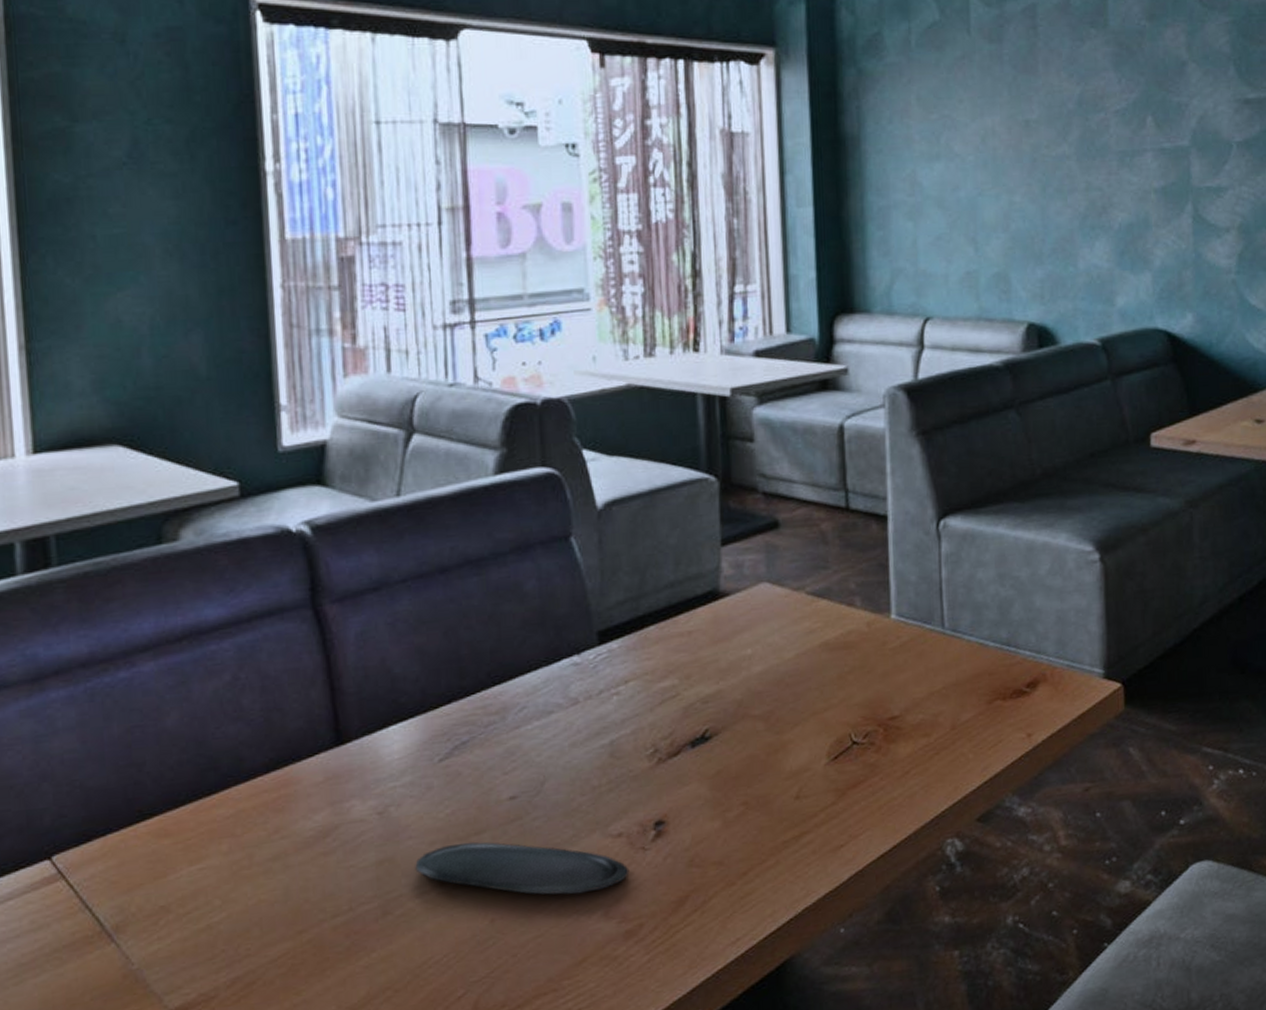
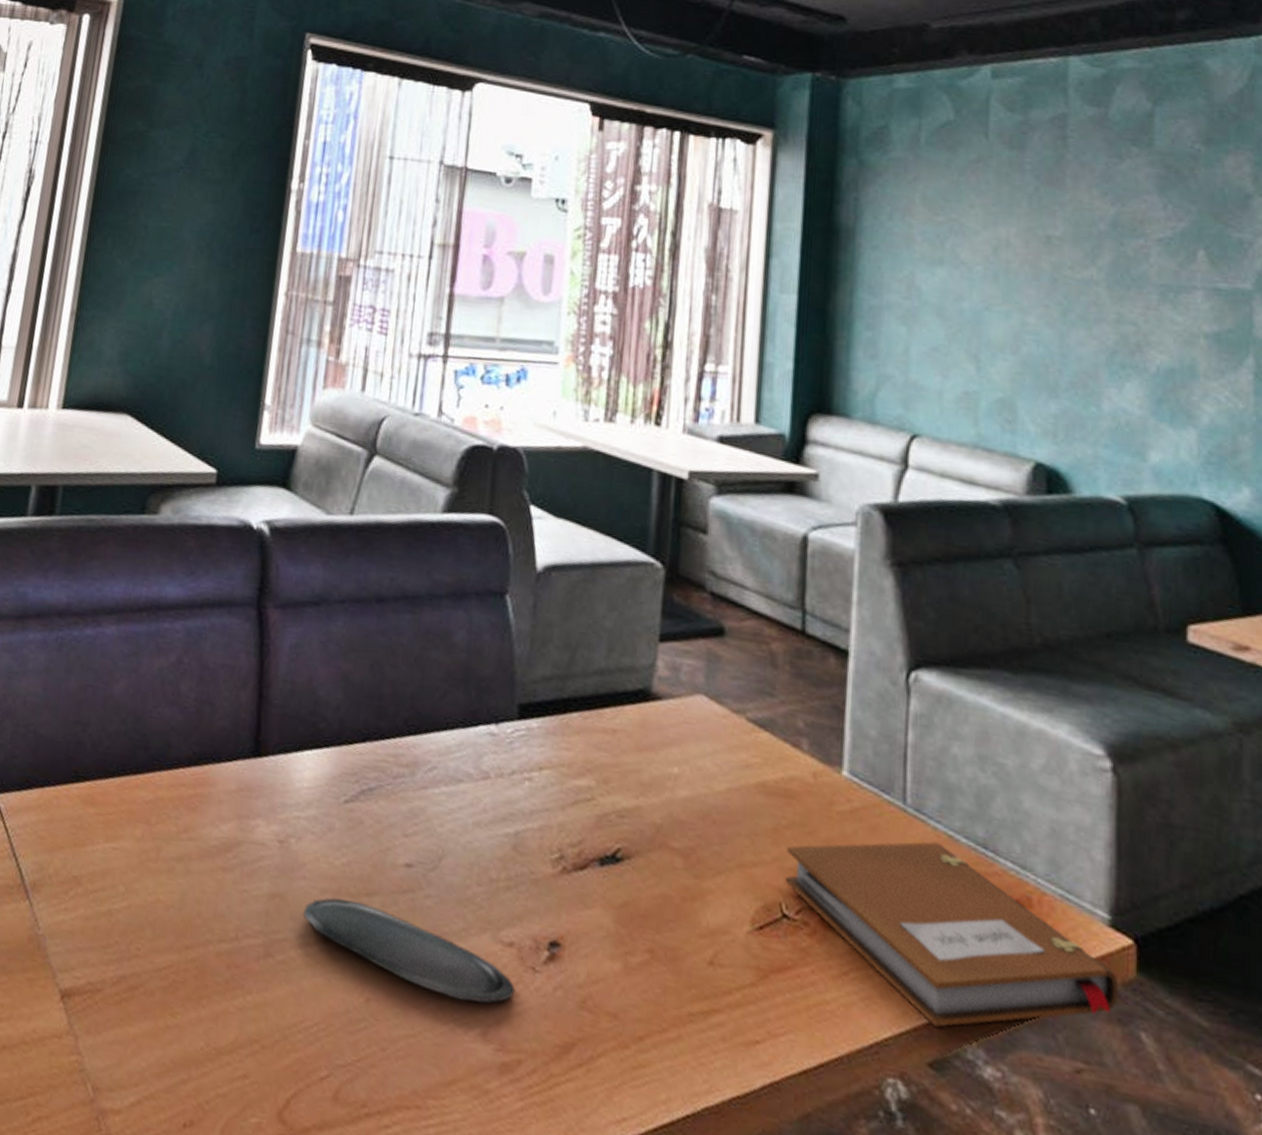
notebook: none [851,651,1113,791] -> present [785,842,1120,1028]

